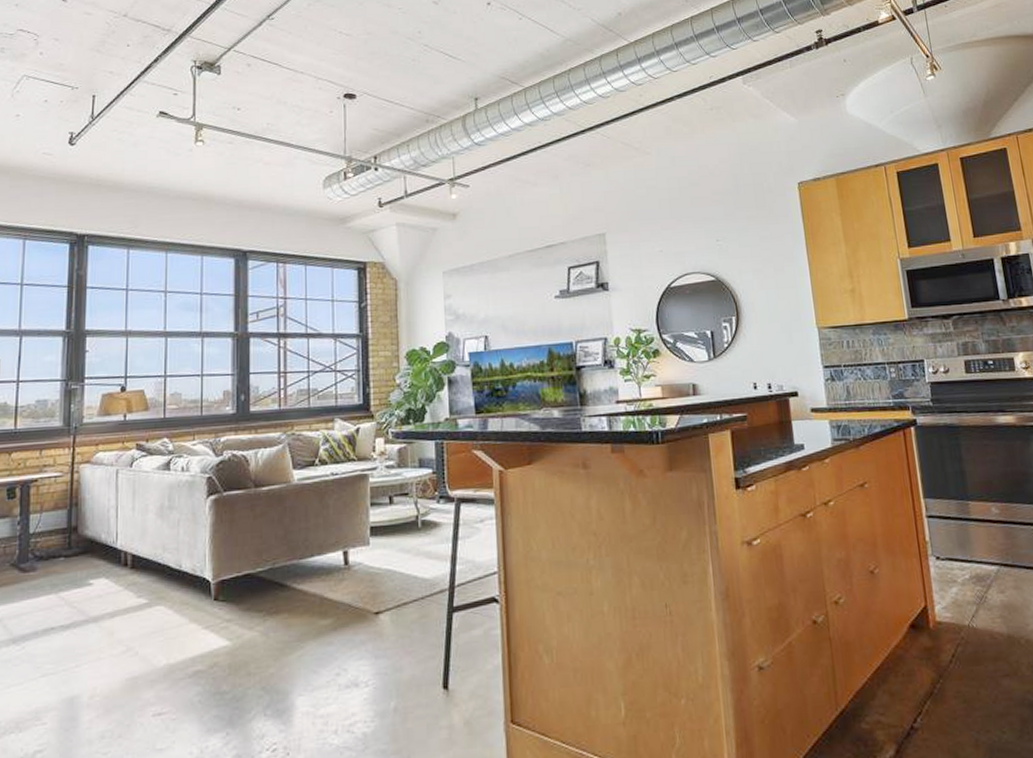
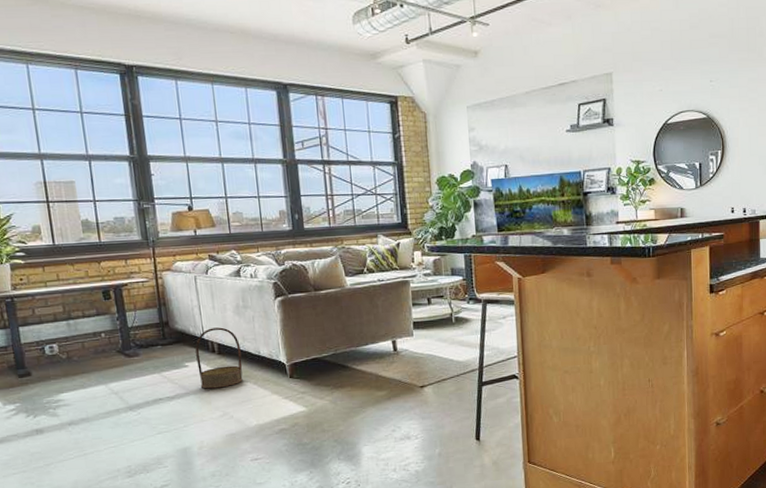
basket: none [104,533,159,615] -> present [195,327,243,389]

